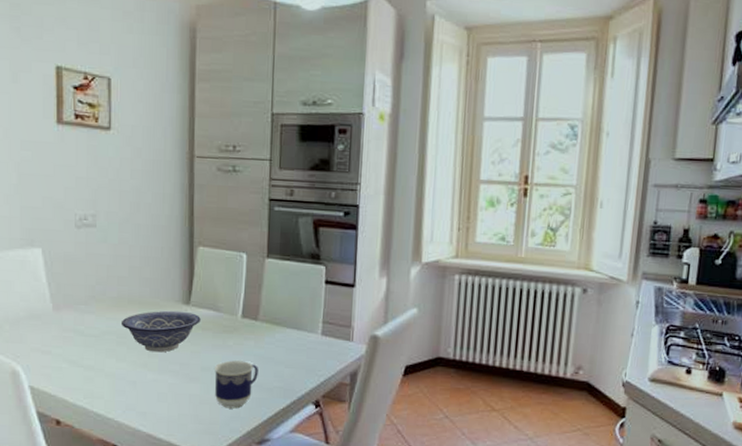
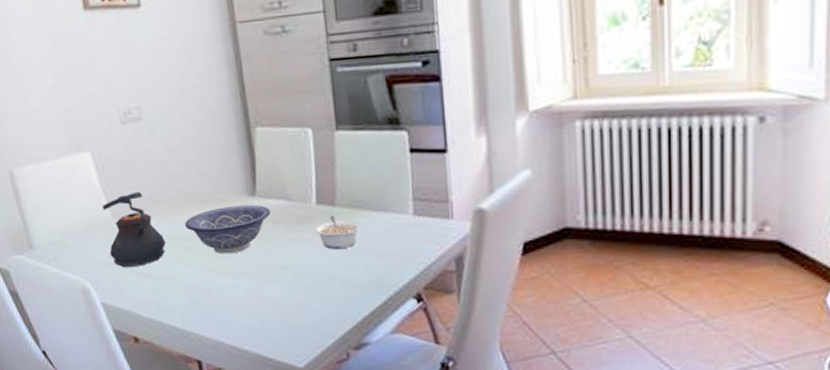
teapot: none [45,288,101,356] -> present [102,191,167,268]
cup: present [215,360,258,409] -> none [294,255,345,311]
legume: none [237,328,277,358] -> present [314,215,361,250]

